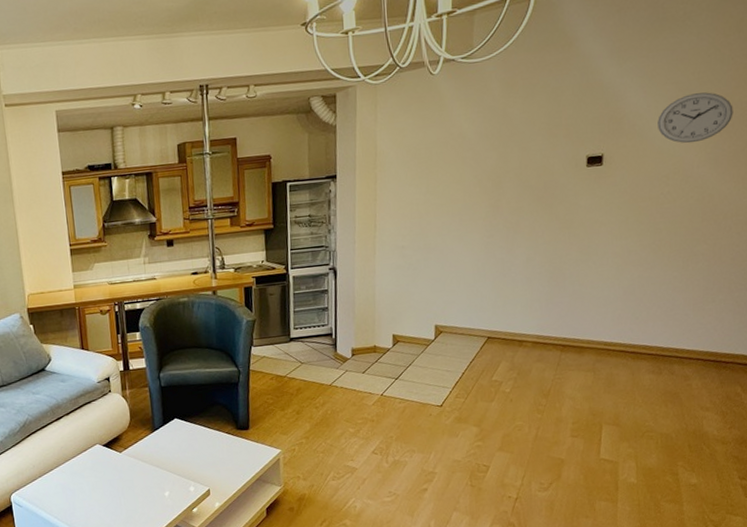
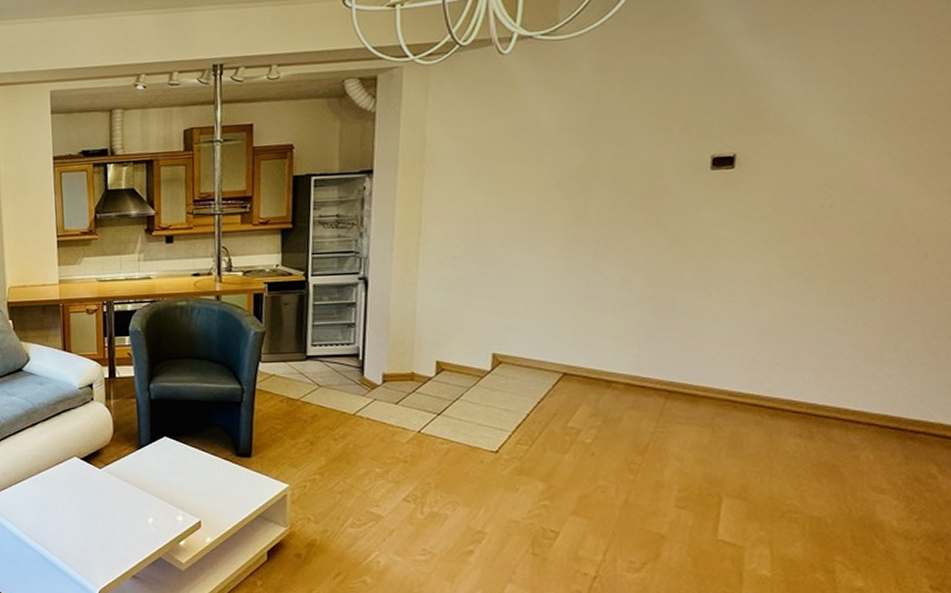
wall clock: present [658,92,733,144] -> none [818,78,936,144]

